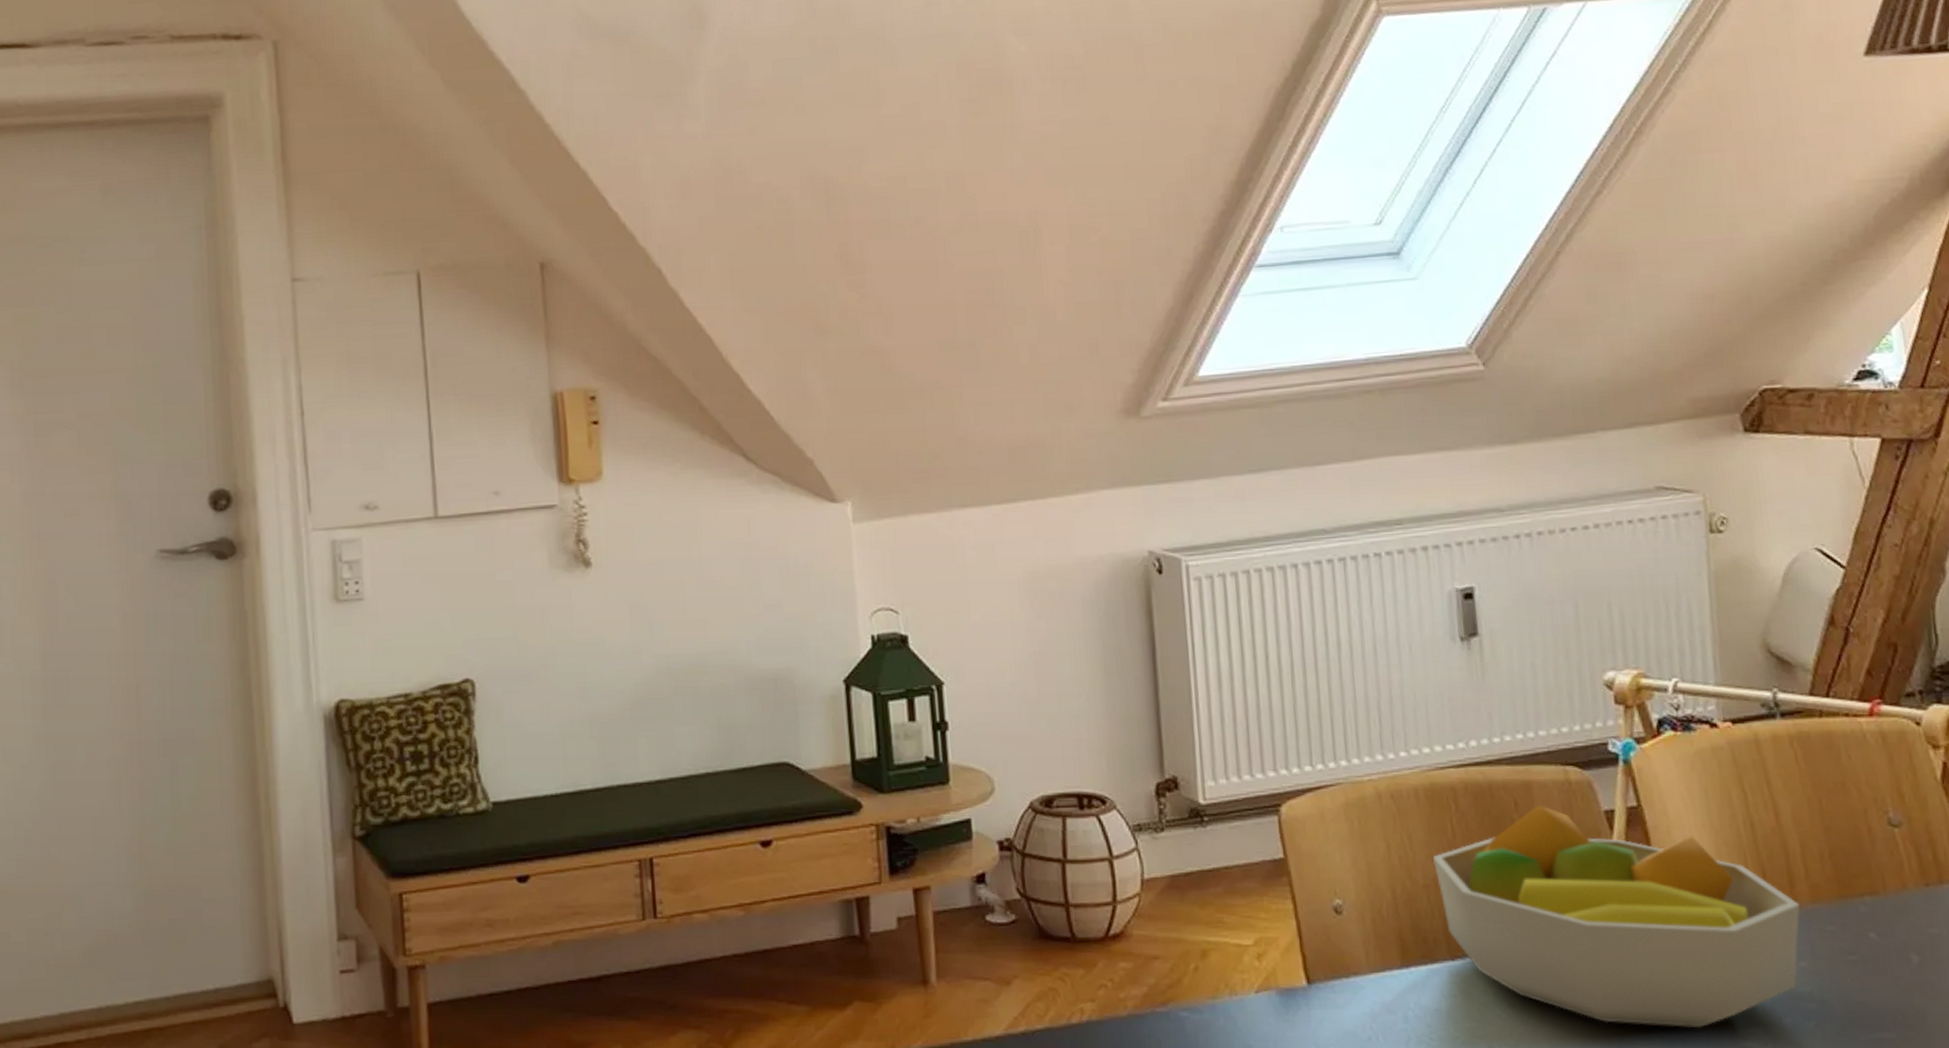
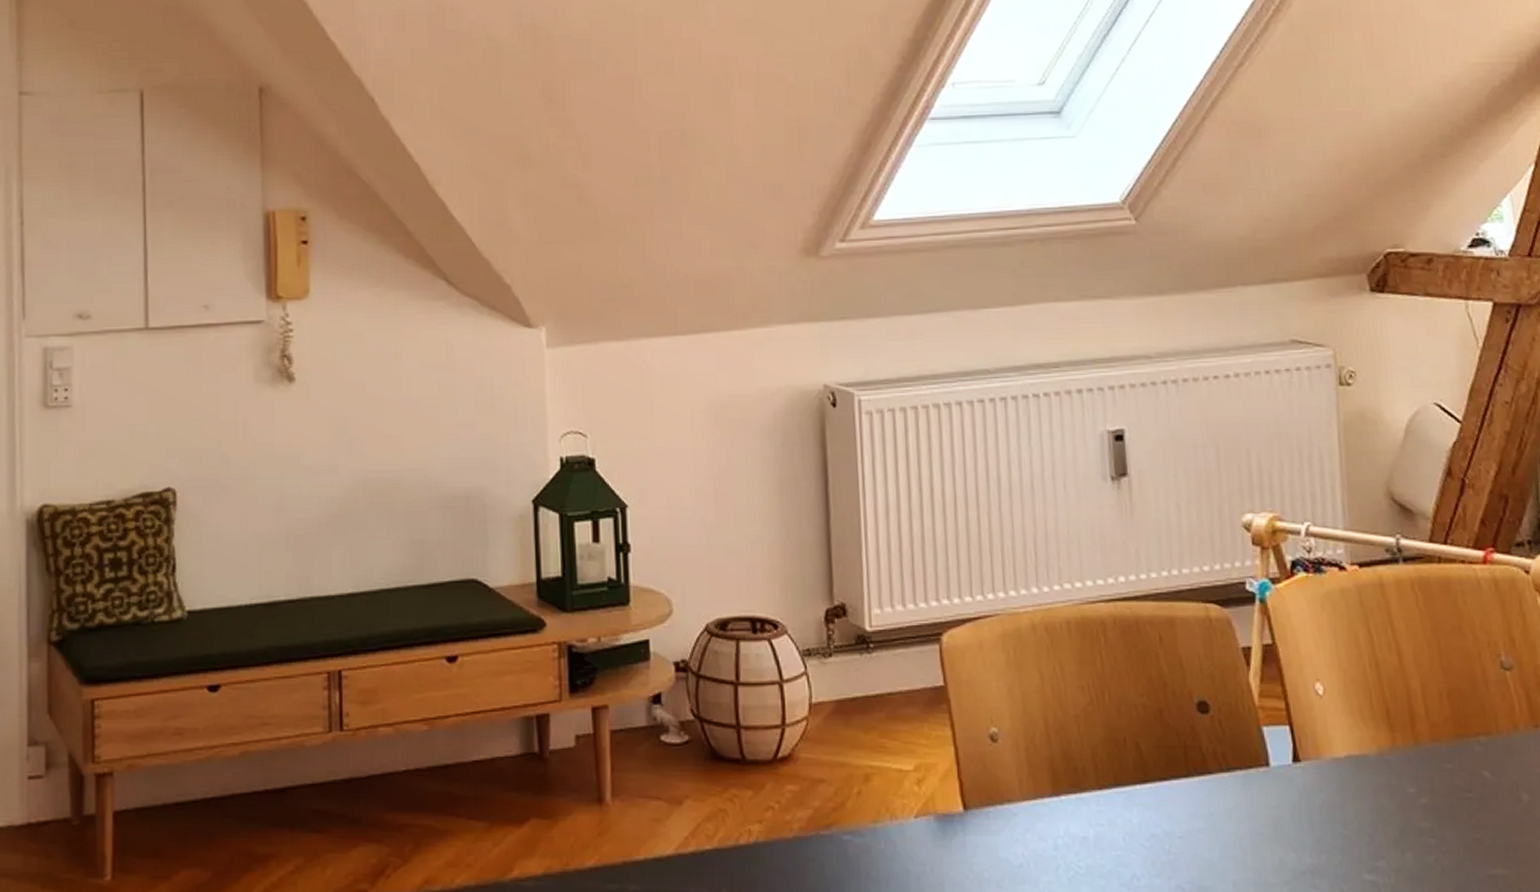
fruit bowl: present [1433,805,1801,1028] -> none [1083,640,1421,861]

